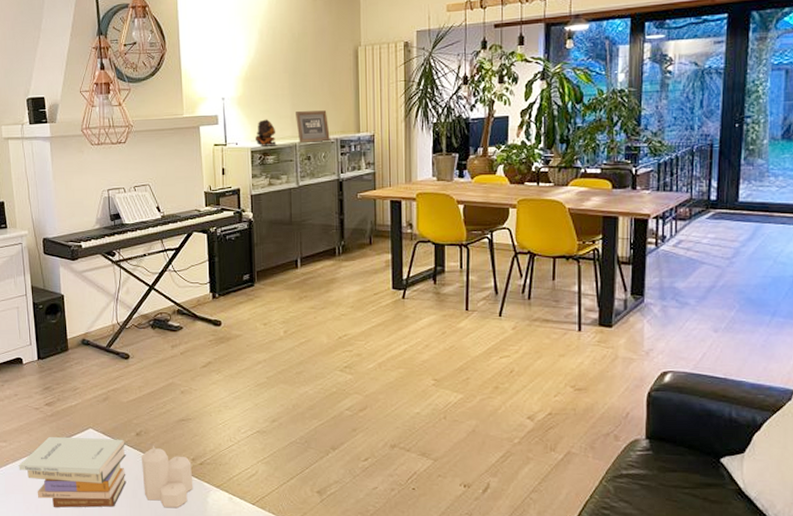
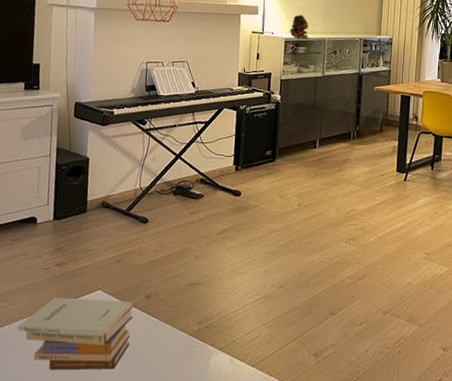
candle: present [142,446,193,508] -> none [146,308,197,371]
picture frame: present [296,110,330,143] -> none [327,11,355,40]

